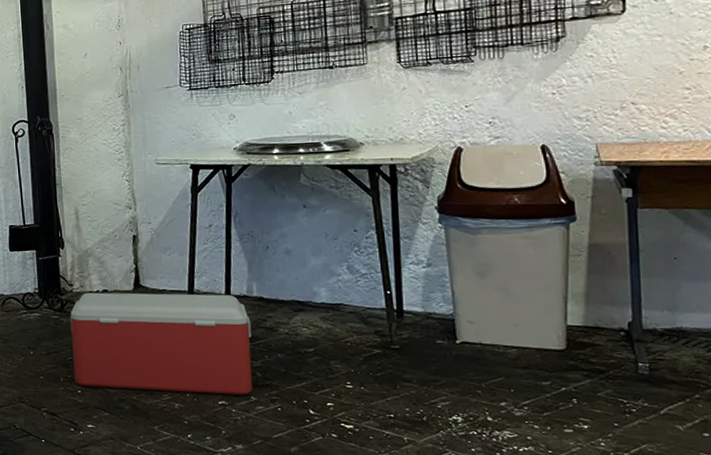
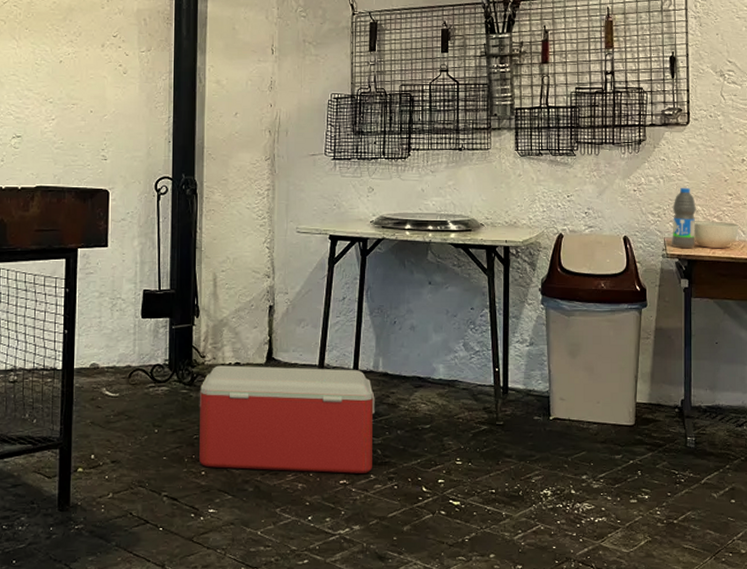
water bottle: none [605,84,641,154] -> present [671,187,697,249]
bowl: none [637,120,704,152] -> present [694,221,740,249]

